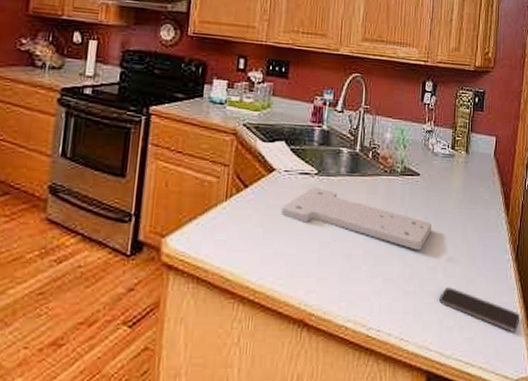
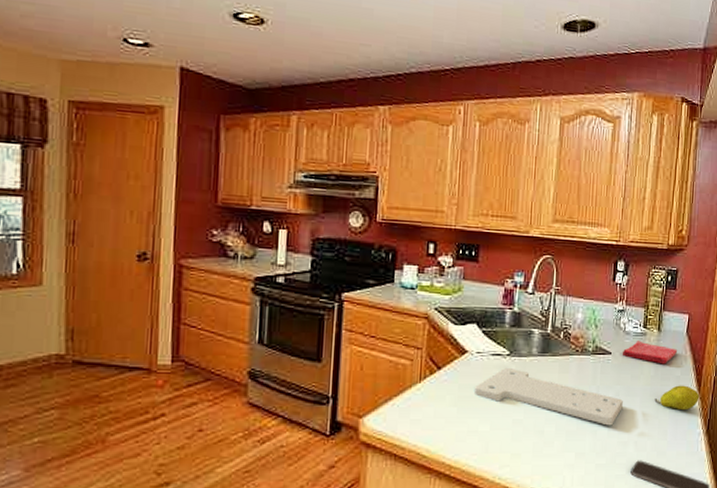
dish towel: none [430,162,486,187] -> present [622,340,678,364]
fruit: none [463,209,508,236] -> present [654,385,700,411]

